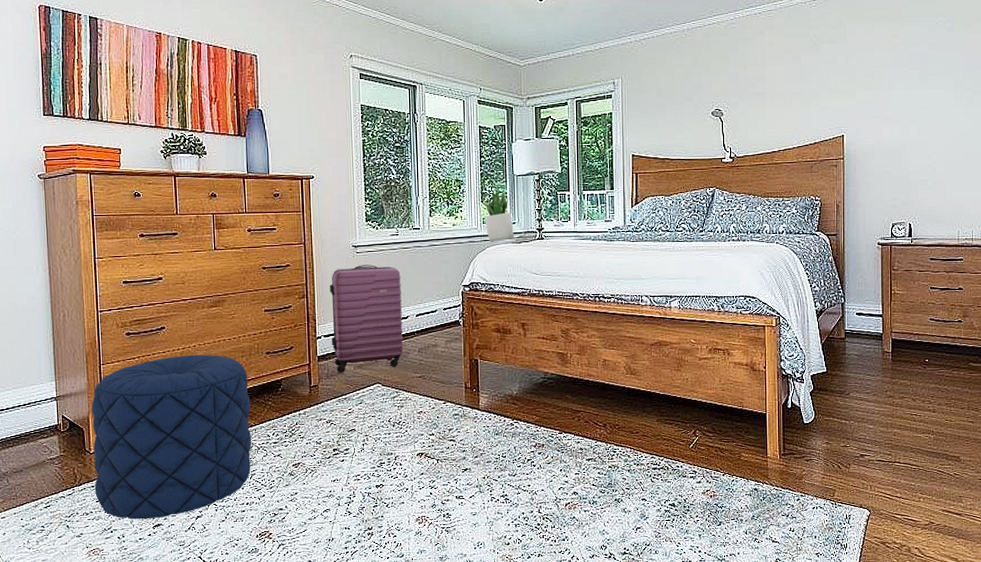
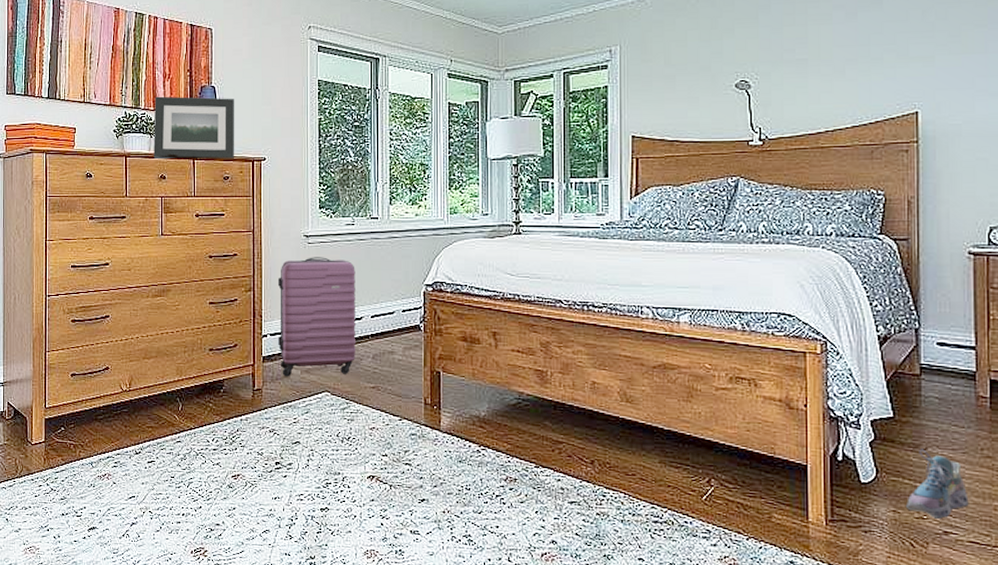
pouf: present [91,354,252,520] -> none [34,346,191,521]
picture frame: none [202,118,284,179] -> present [153,96,235,160]
planter: present [482,187,514,242] -> none [450,172,486,236]
shoe: none [834,394,877,446] -> present [905,449,969,519]

